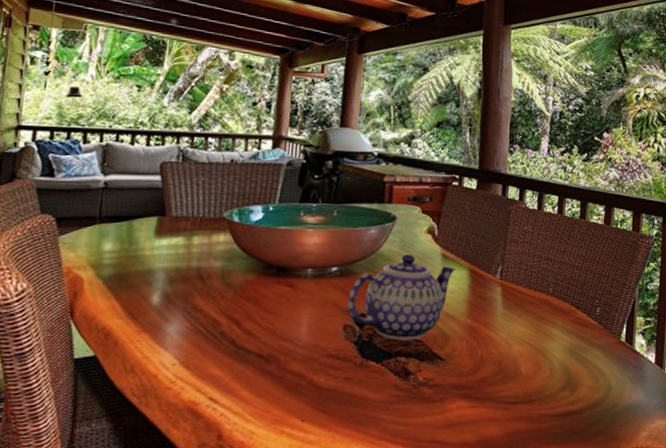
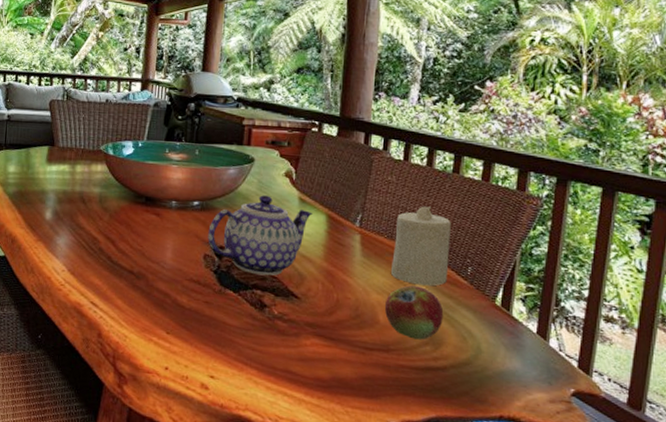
fruit: none [525,332,578,386] -> present [384,285,444,340]
candle: none [531,253,581,331] -> present [391,206,451,286]

